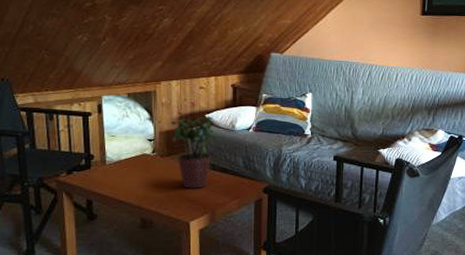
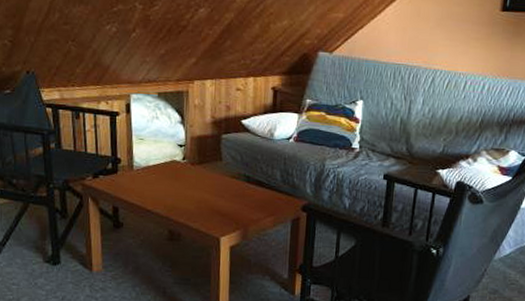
potted plant: present [170,115,215,189] -> none [203,120,252,202]

